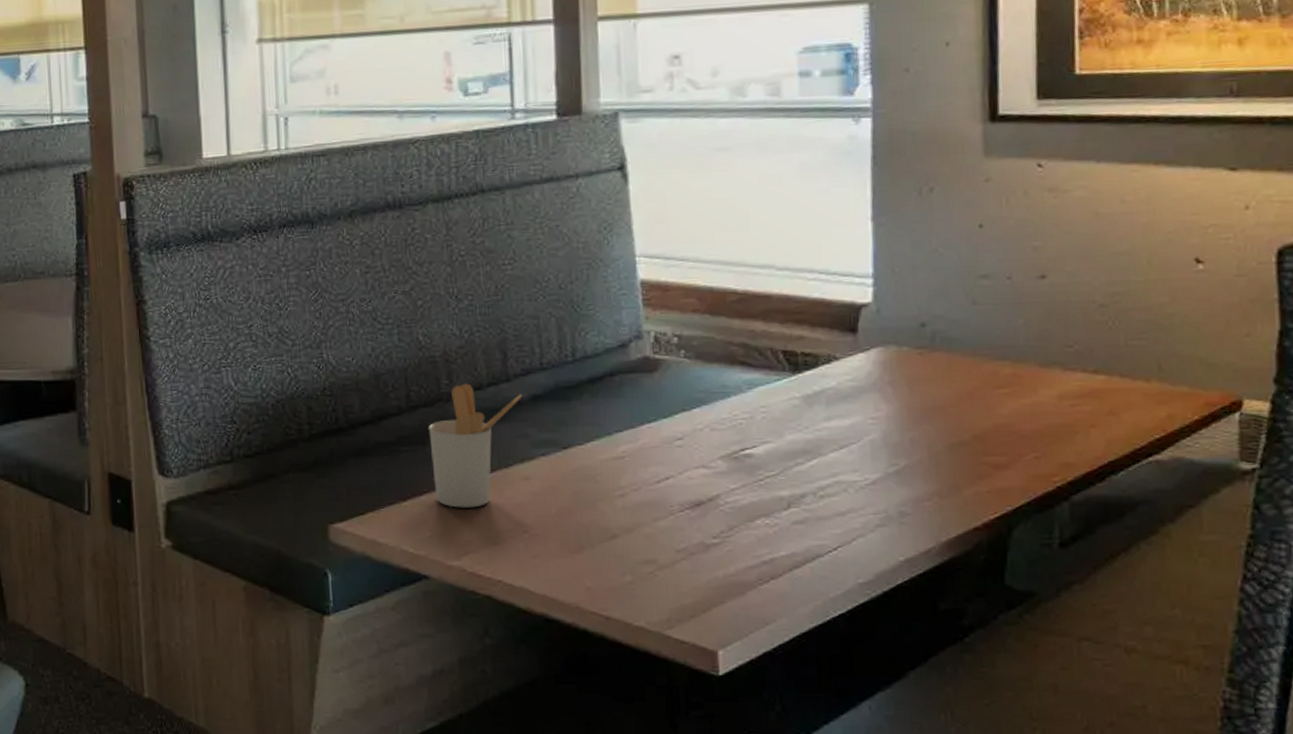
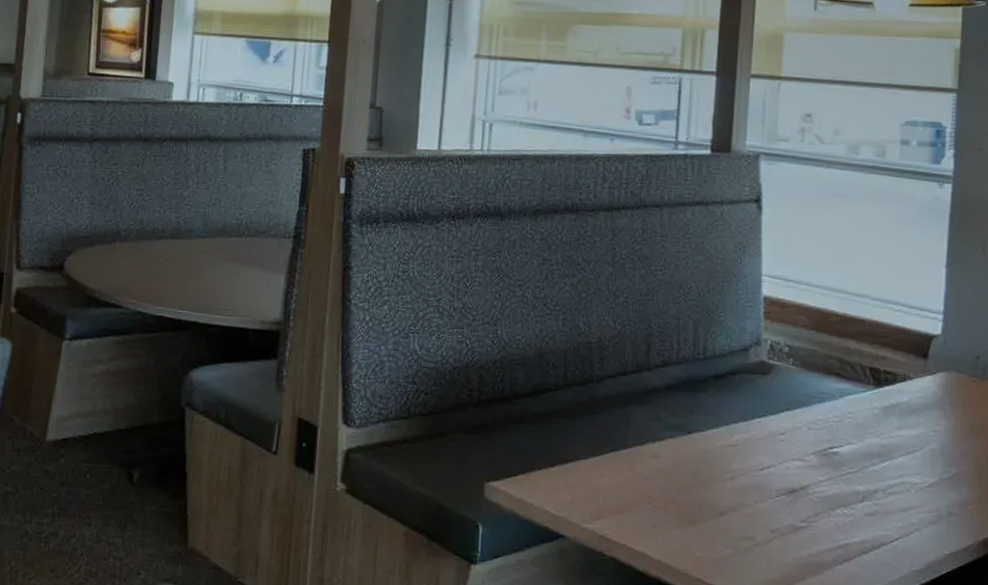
utensil holder: present [429,383,523,508] -> none [578,368,660,478]

